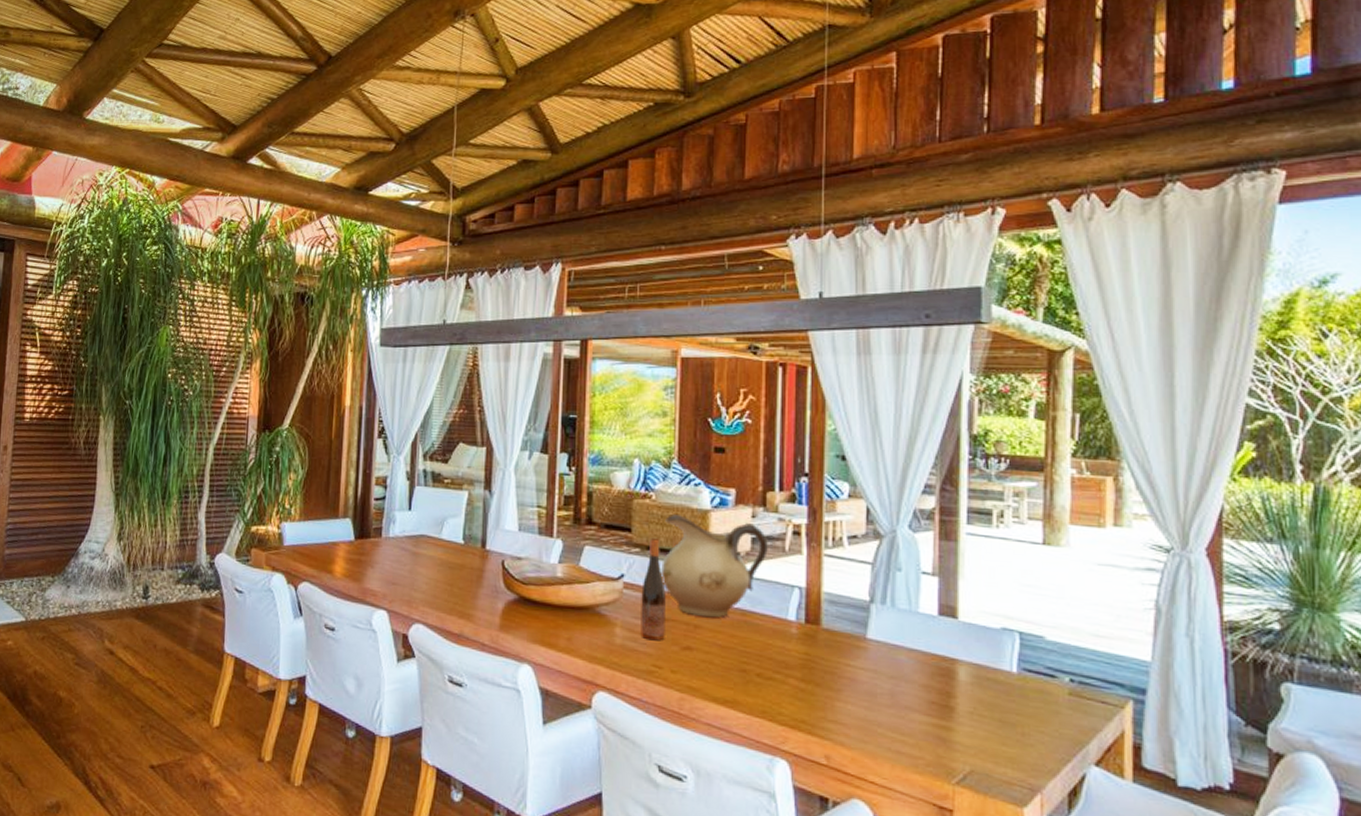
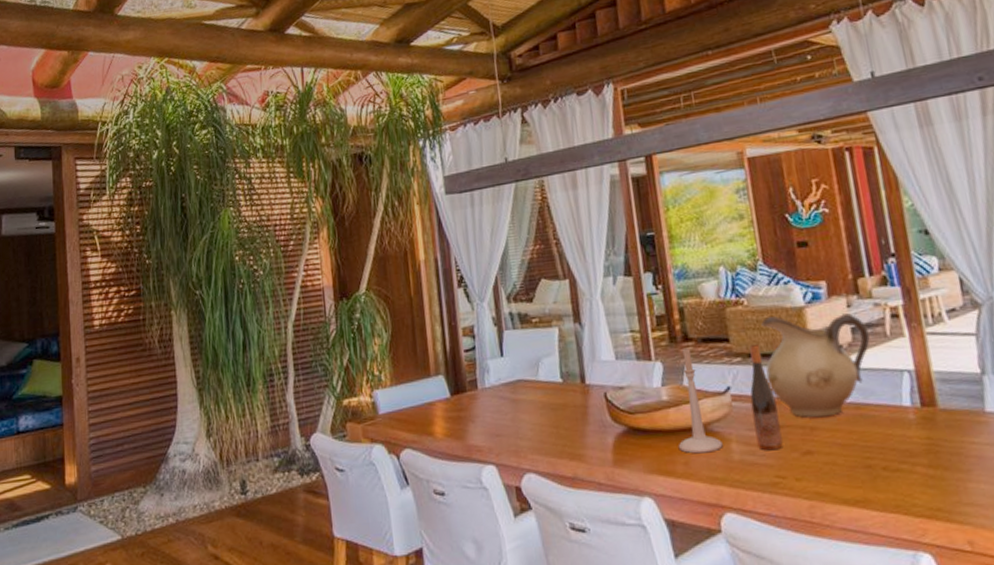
candlestick: none [564,530,607,633] -> present [678,347,723,454]

